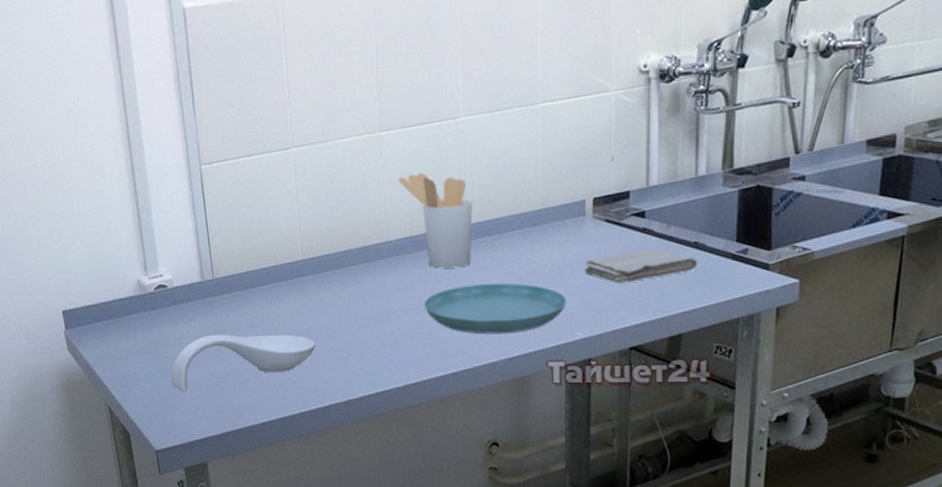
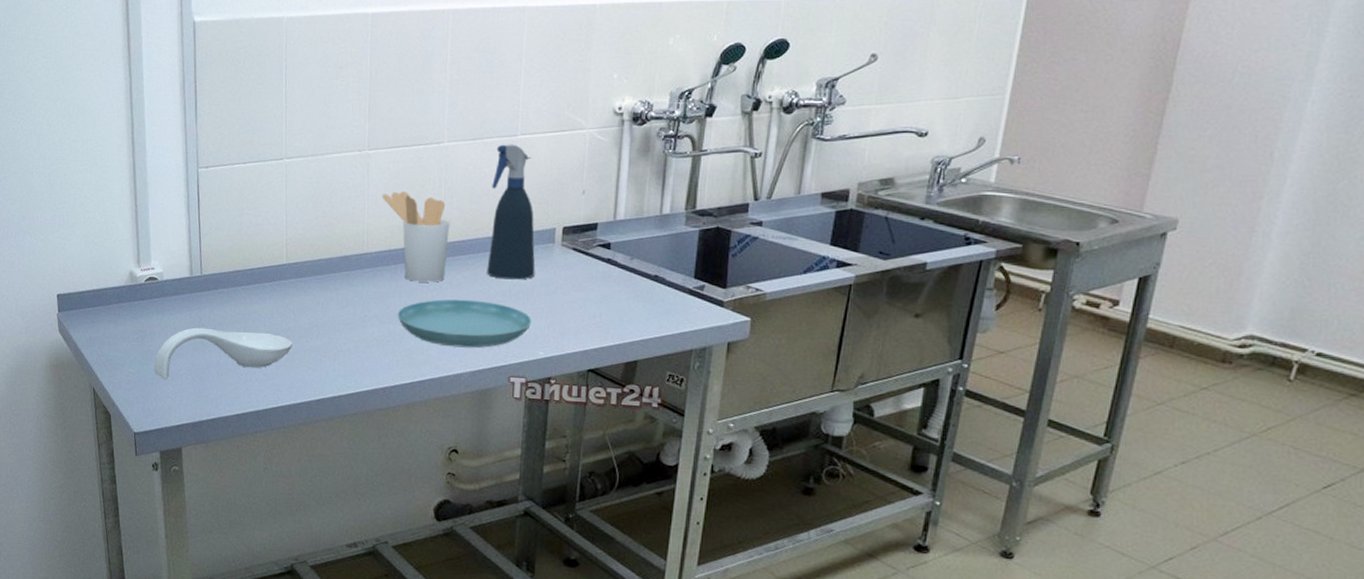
spray bottle: none [514,113,567,259] -> present [487,144,536,280]
washcloth: present [584,249,698,284] -> none [550,279,657,309]

